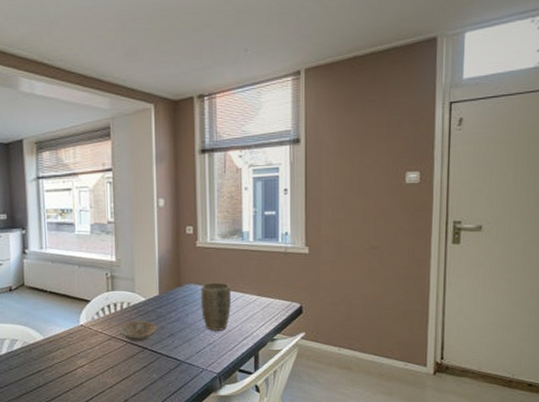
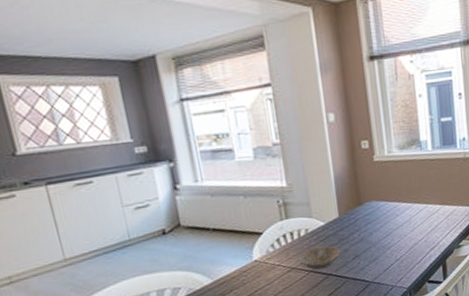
plant pot: present [200,282,231,331] -> none [383,195,415,247]

